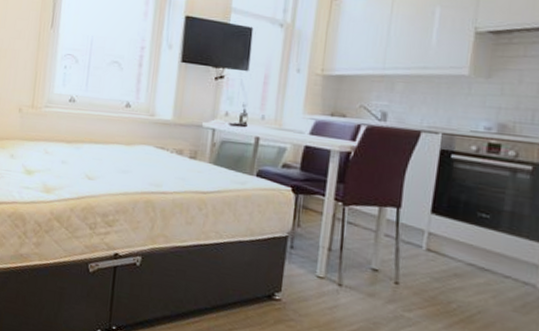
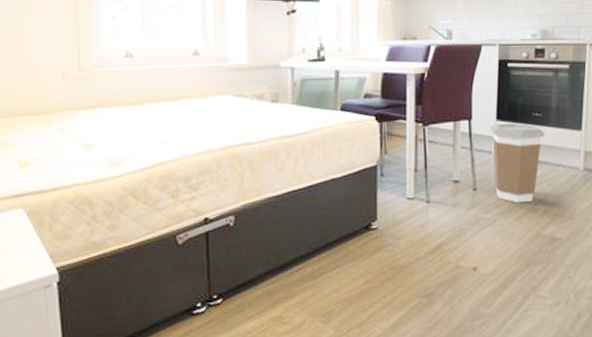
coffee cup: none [421,217,493,311] -> present [490,122,545,203]

